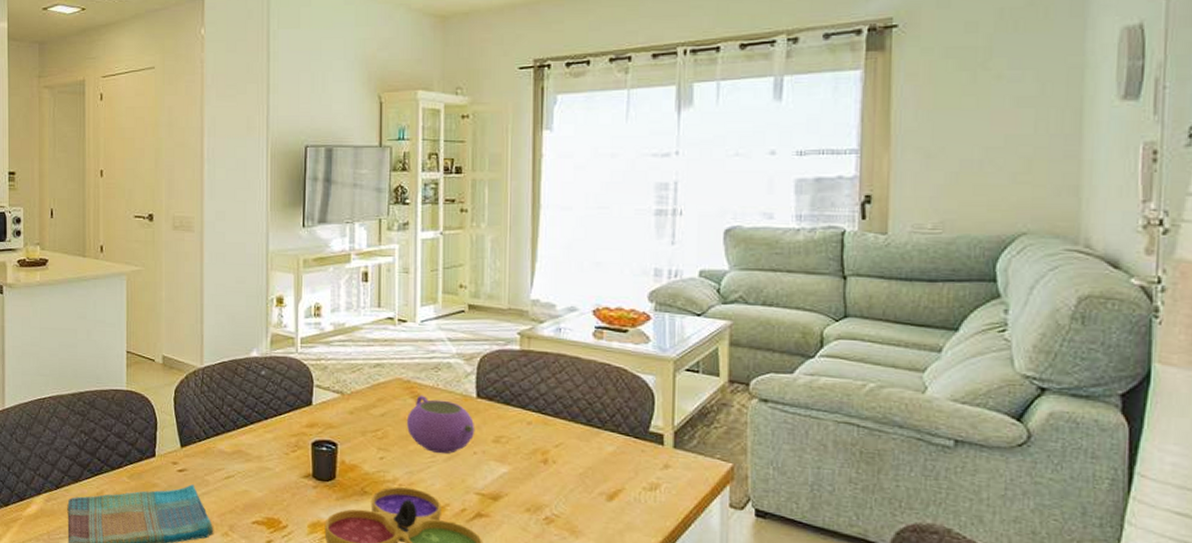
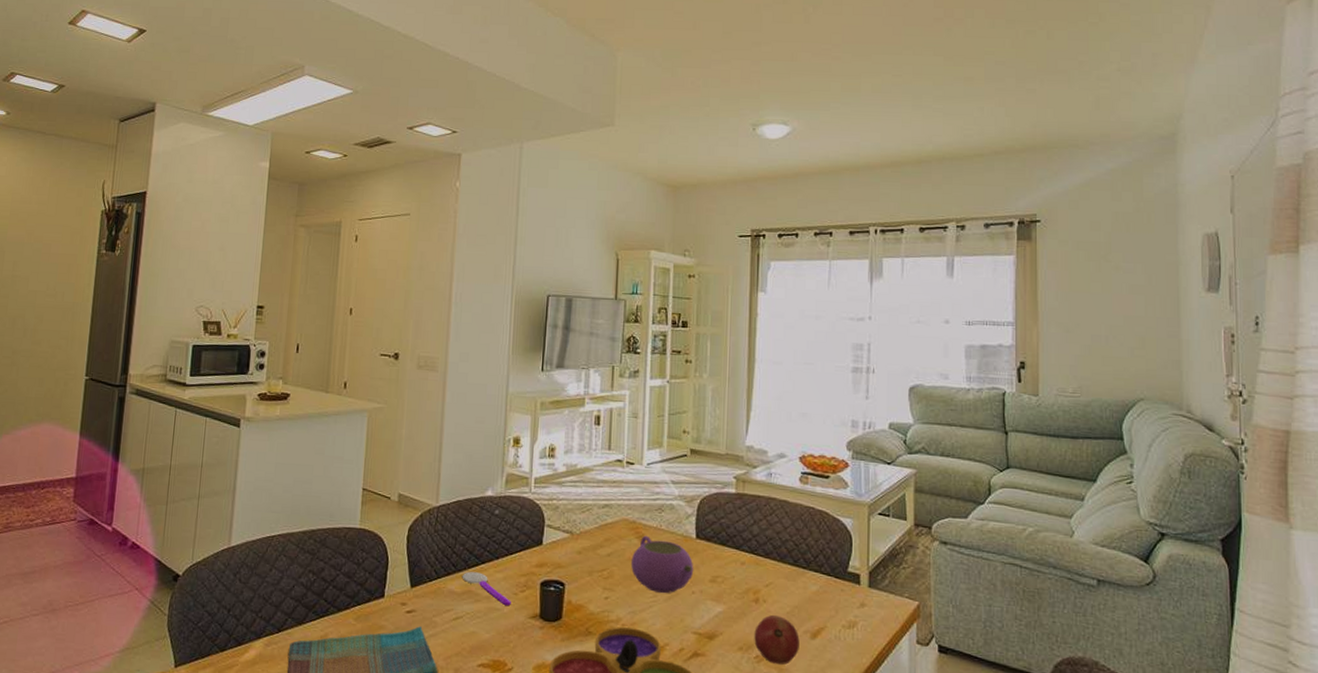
spoon: none [231,432,283,466] -> present [462,571,511,606]
fruit: none [543,475,594,527] -> present [754,614,800,665]

